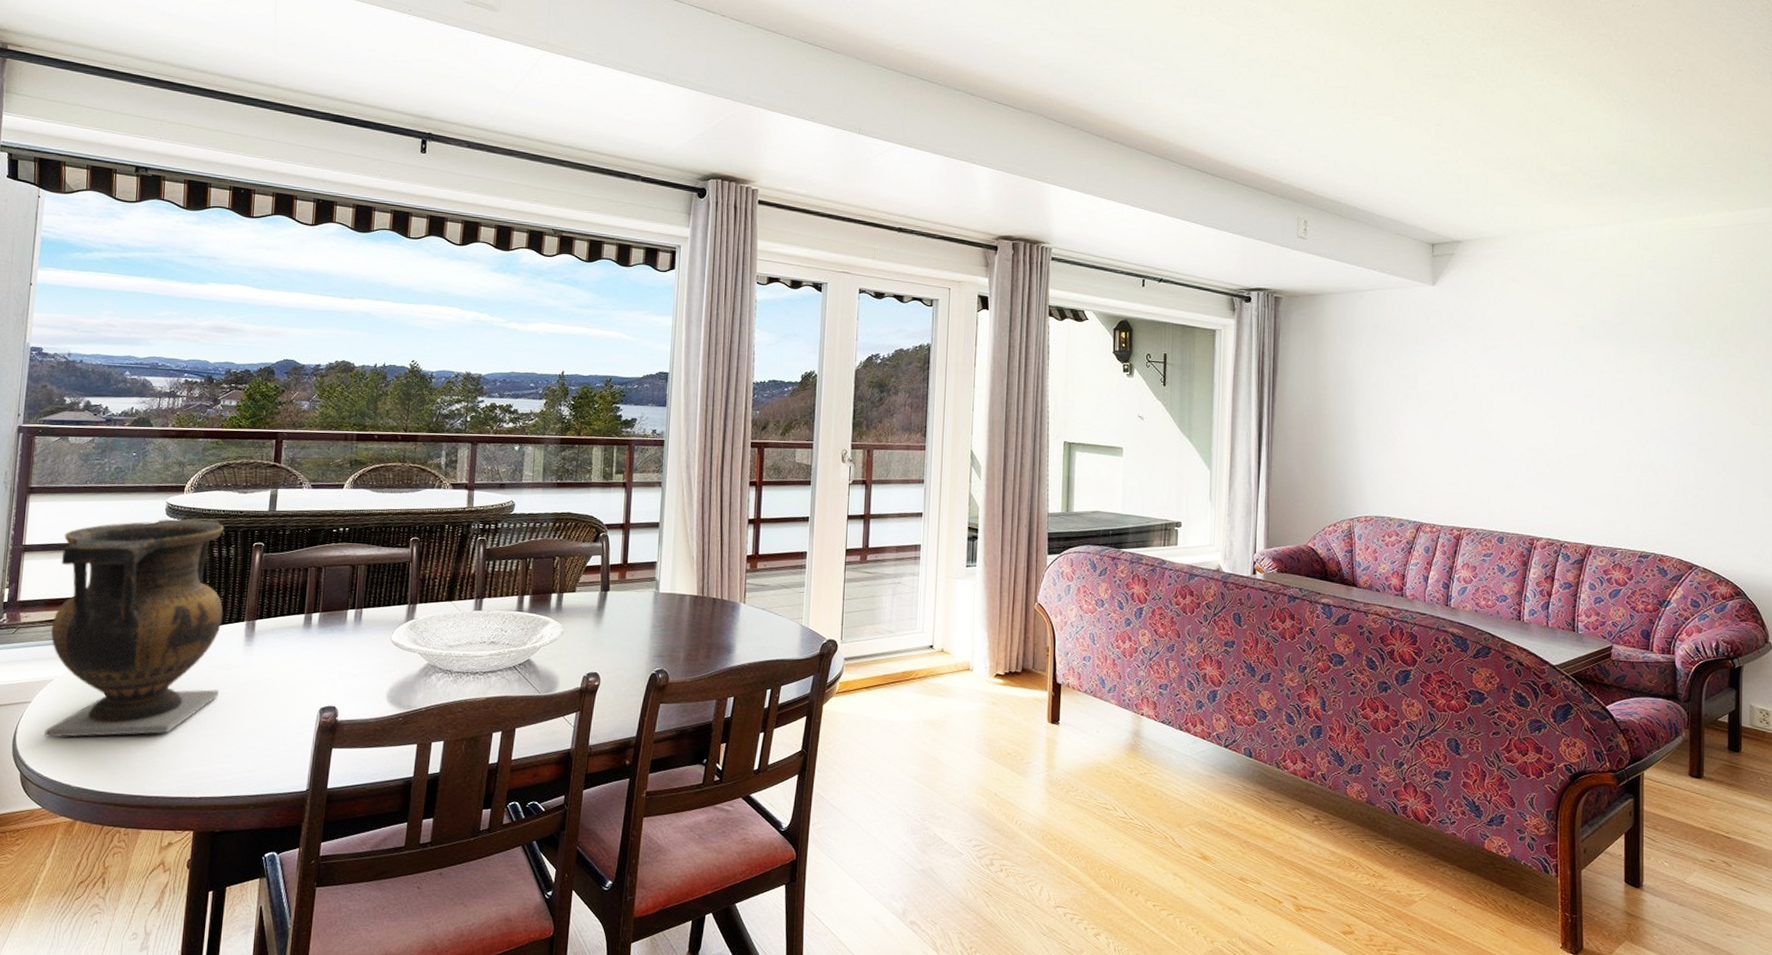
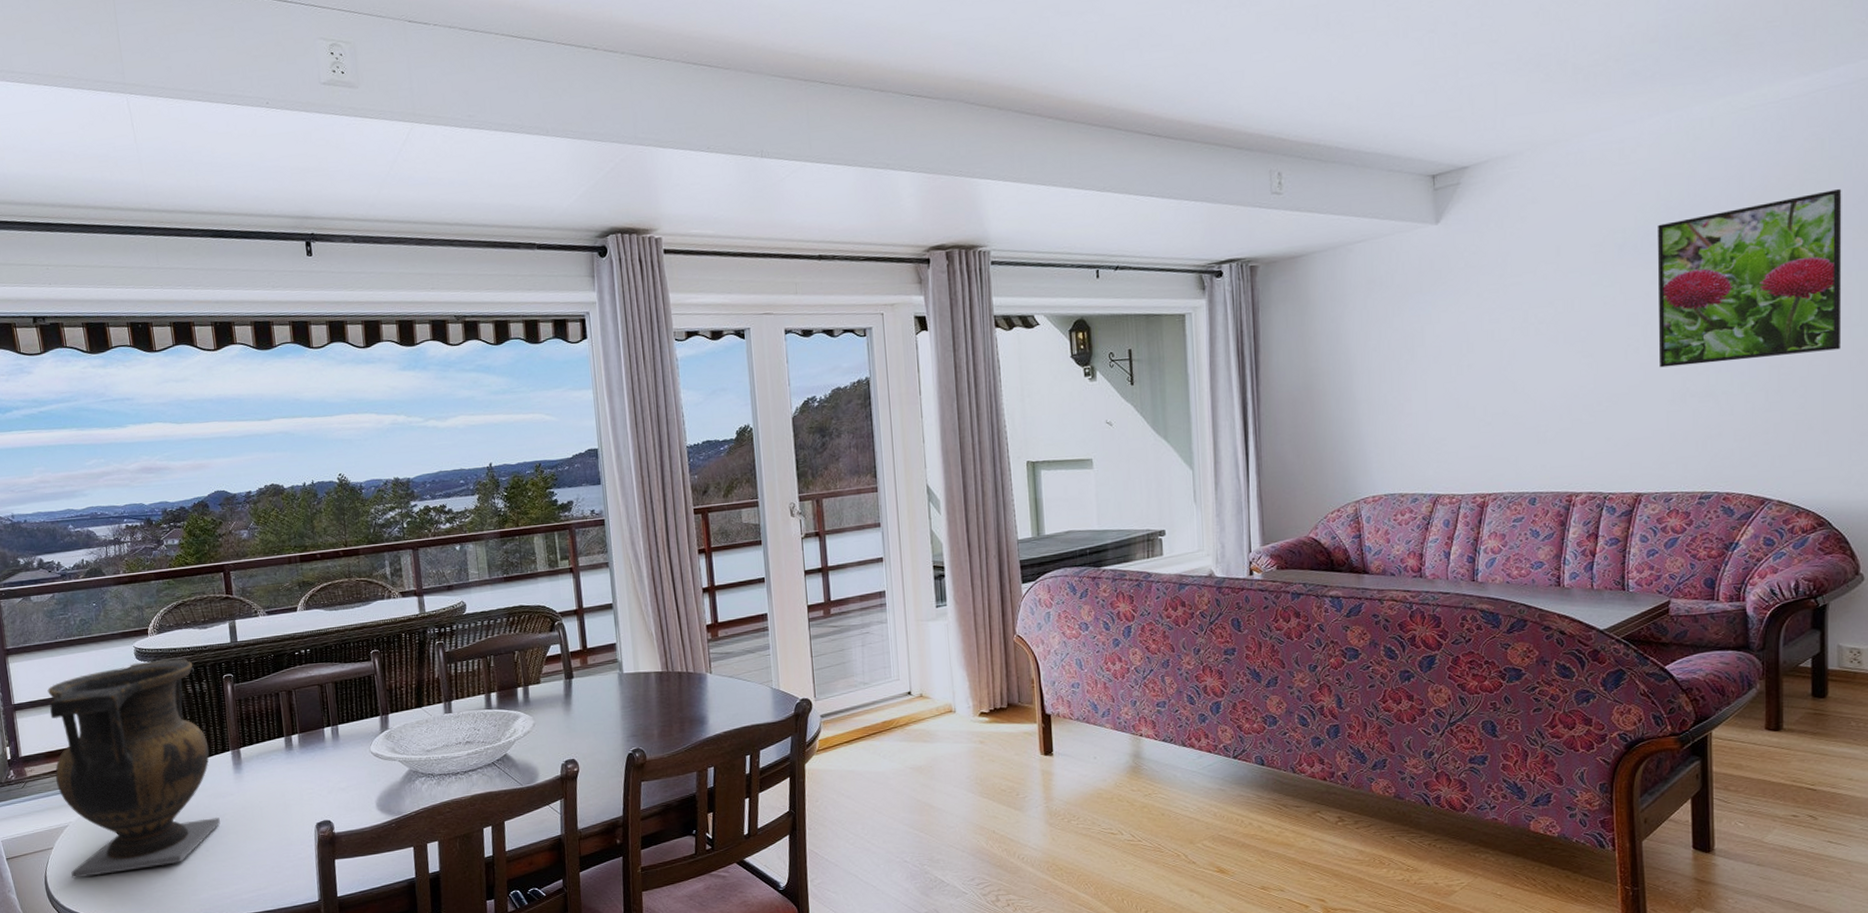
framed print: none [1610,308,1758,443] -> present [1657,189,1842,368]

